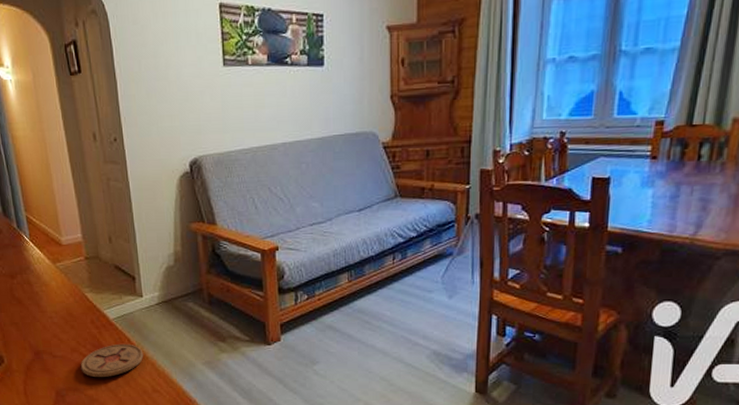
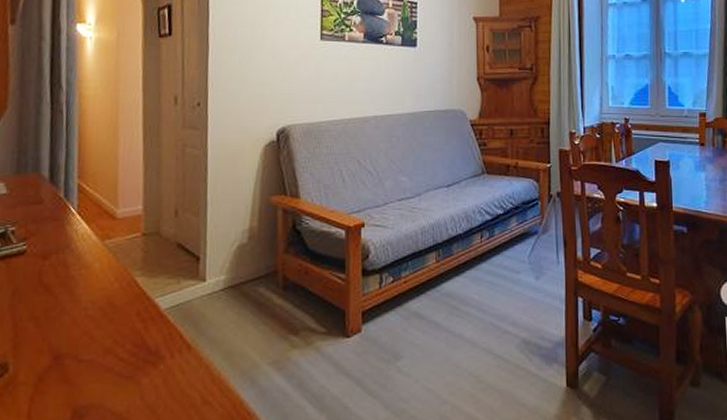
coaster: present [80,343,144,378] -> none [112,340,197,388]

